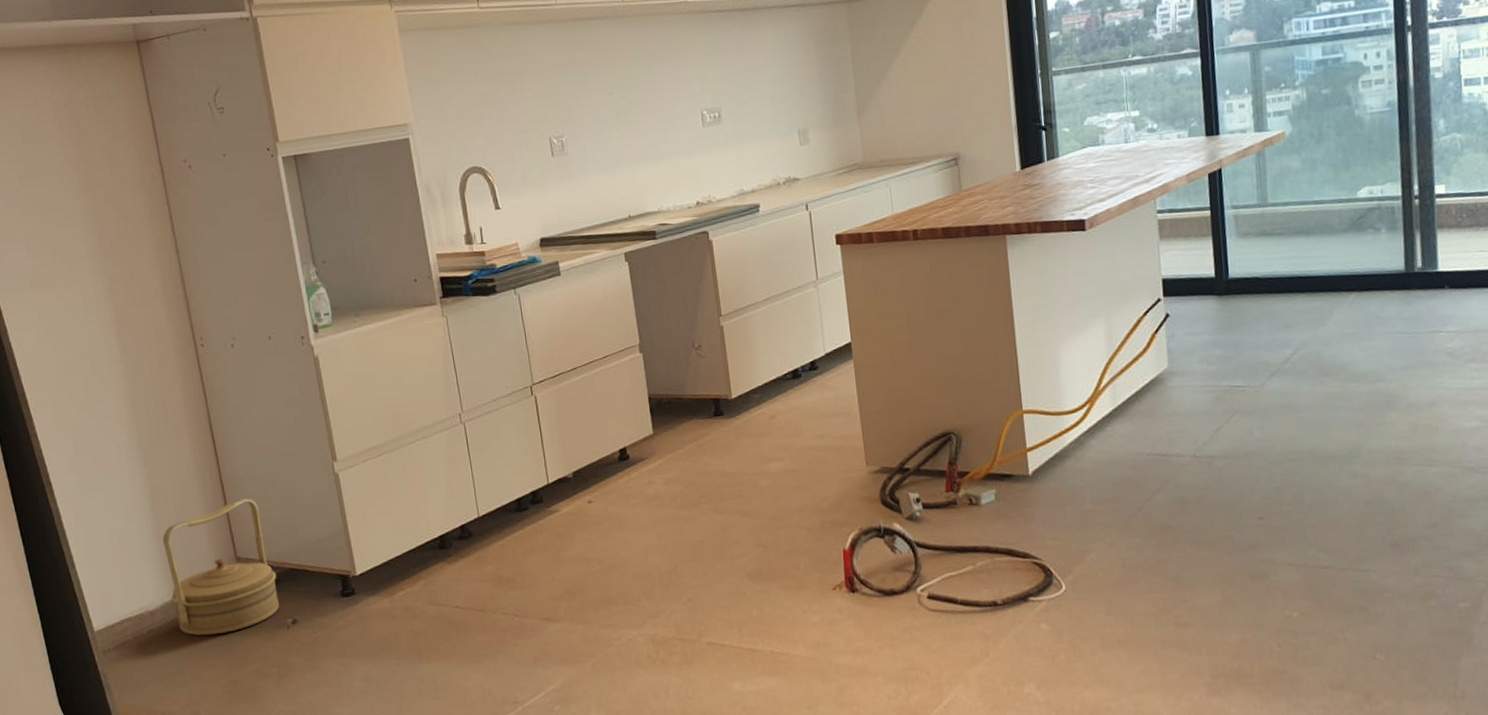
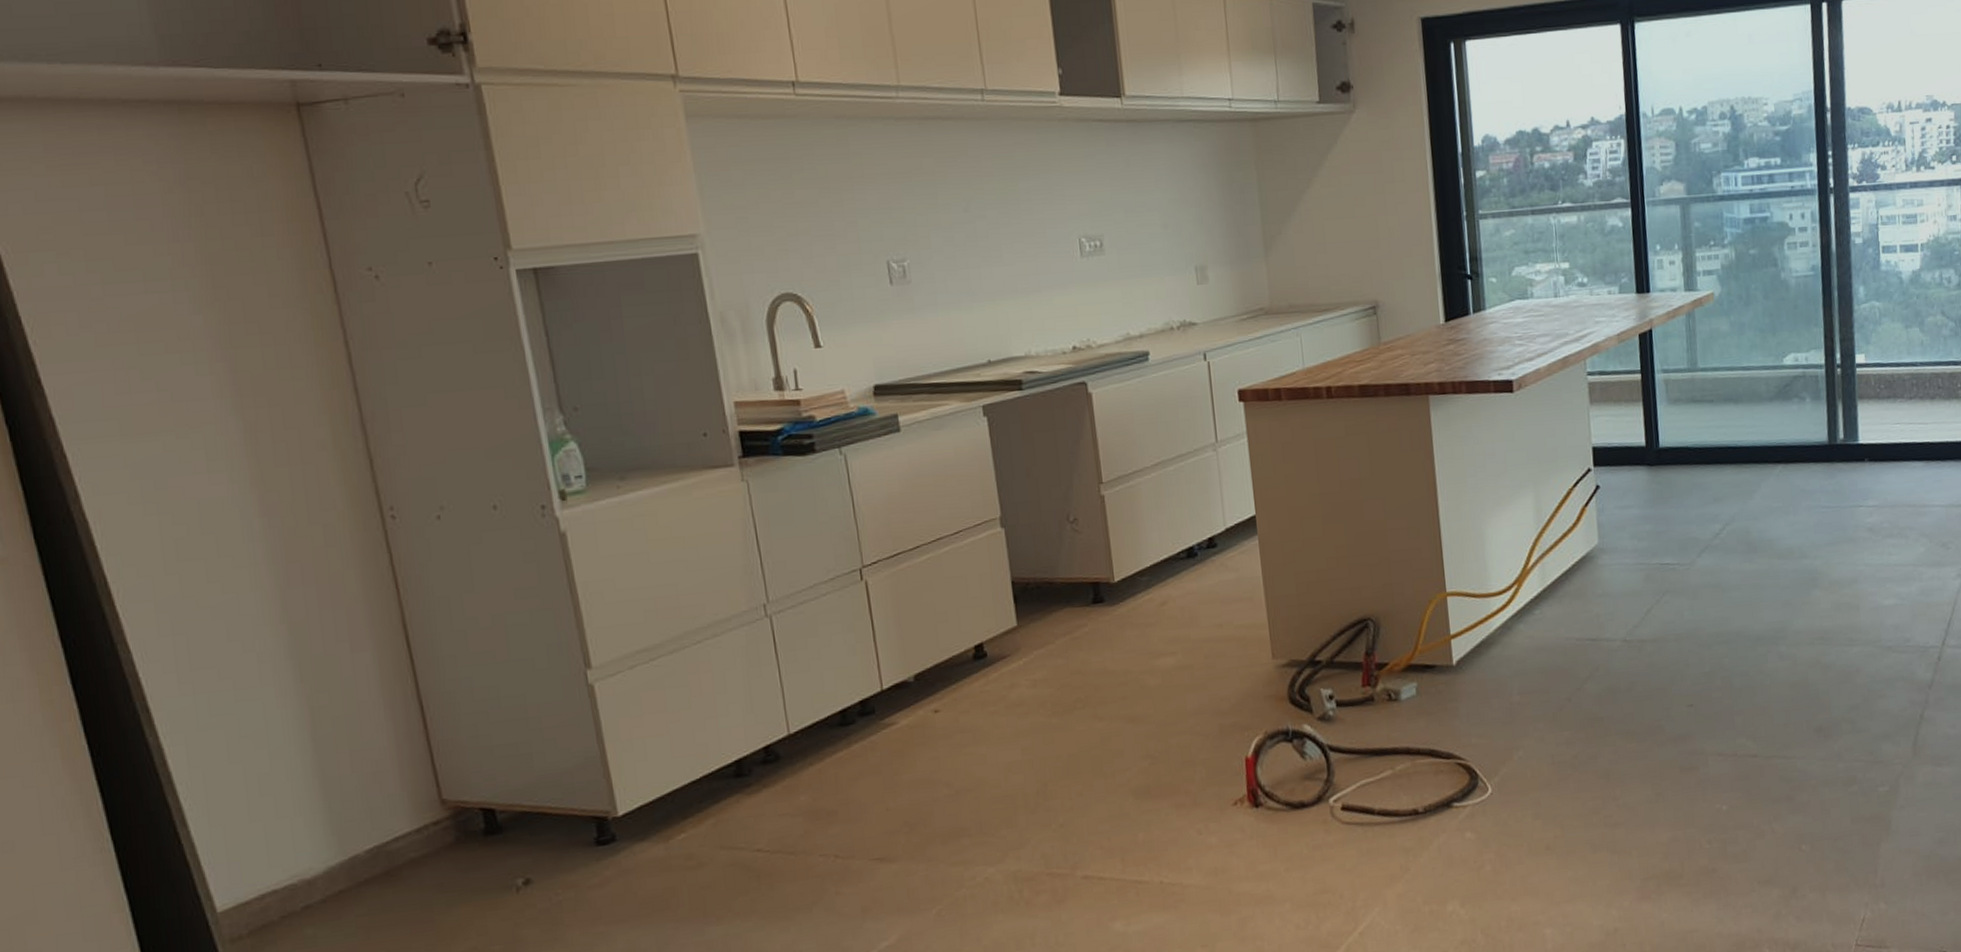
basket: present [162,498,279,636] -> none [327,721,505,909]

